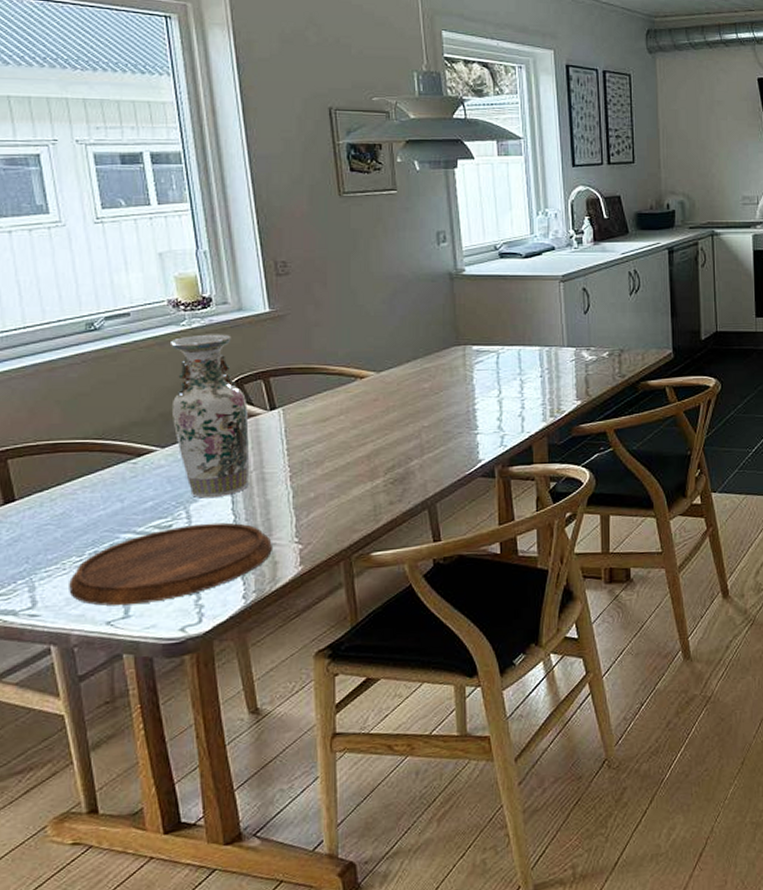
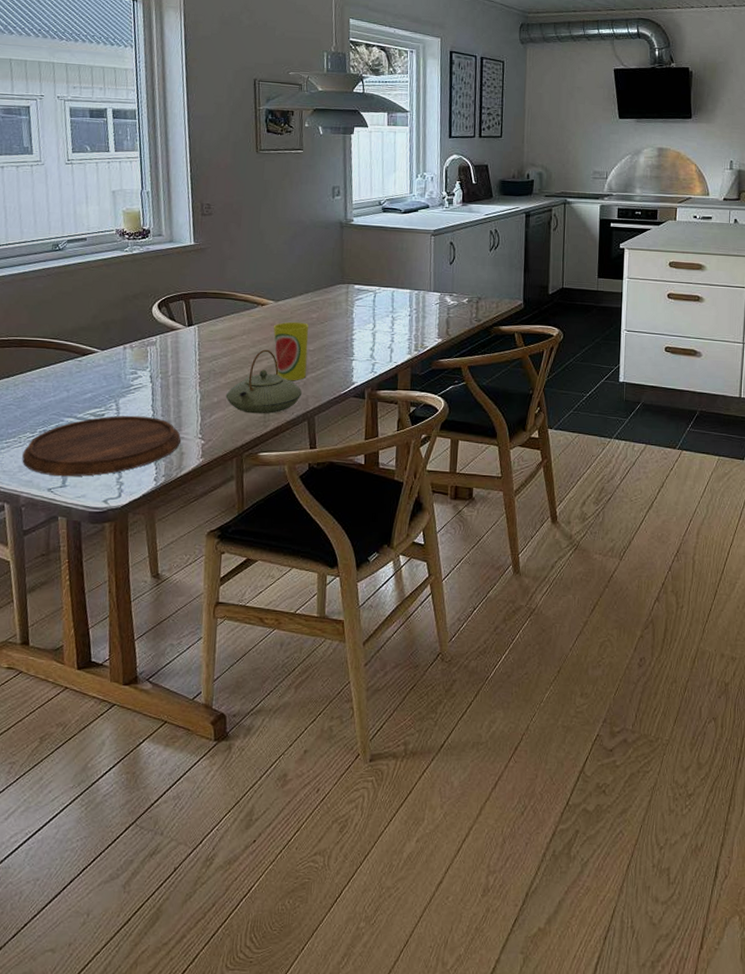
vase: present [169,334,249,499] -> none [111,259,171,395]
teapot: none [324,430,419,508] -> present [225,349,302,414]
cup: none [376,394,421,465] -> present [273,321,309,381]

